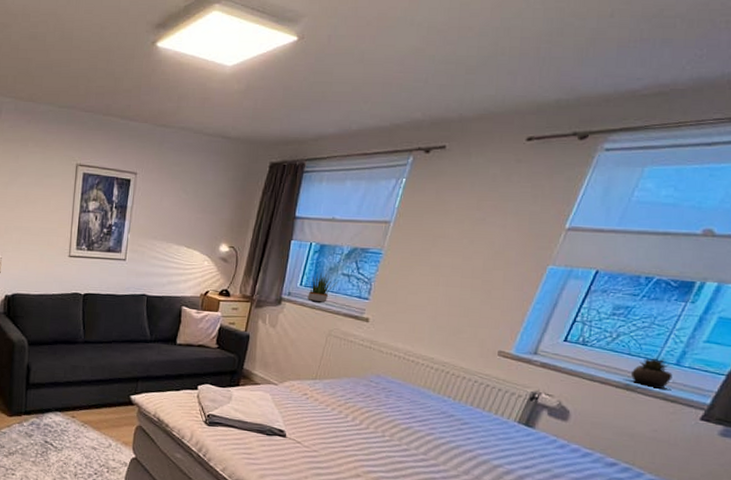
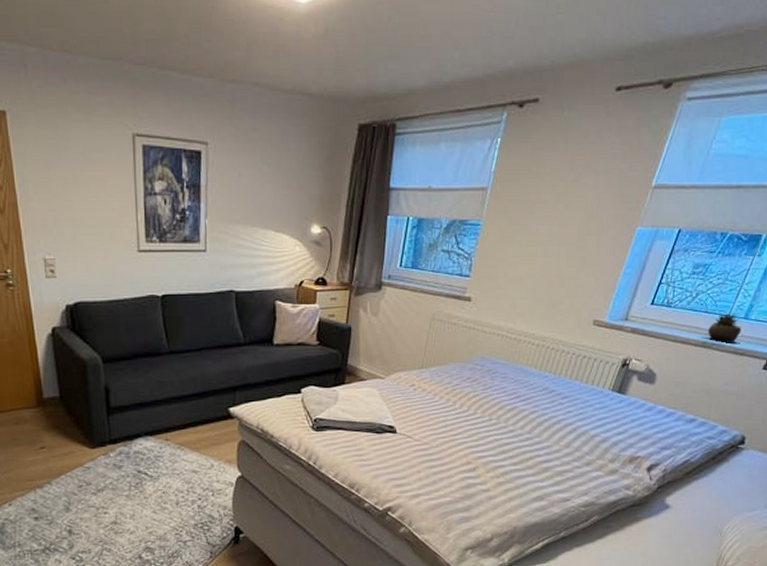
potted plant: present [306,272,339,304] -> none [406,250,439,285]

